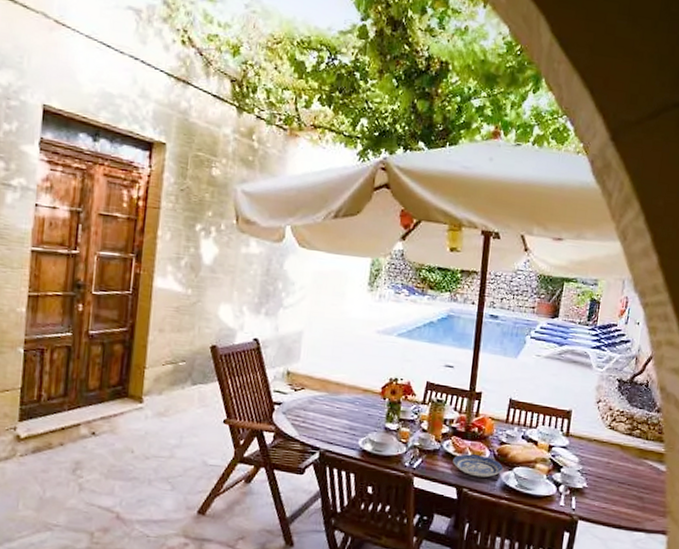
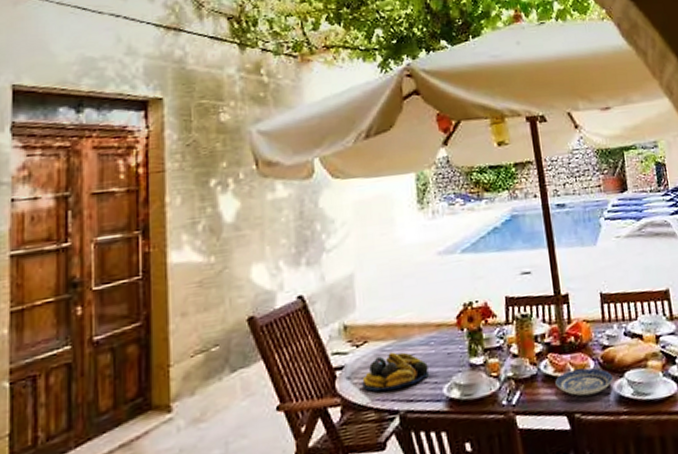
fruit bowl: none [294,402,351,432] -> present [362,352,430,391]

